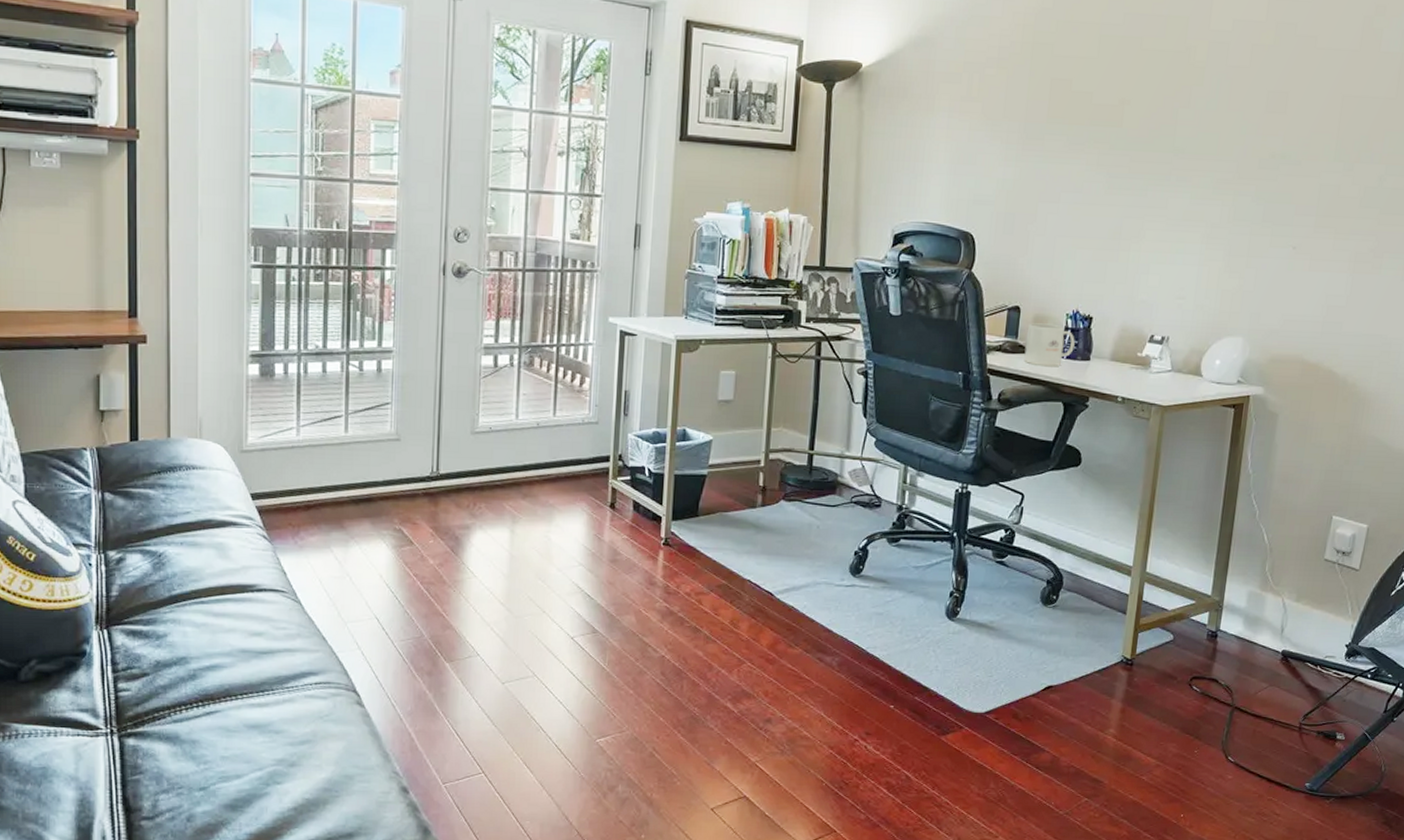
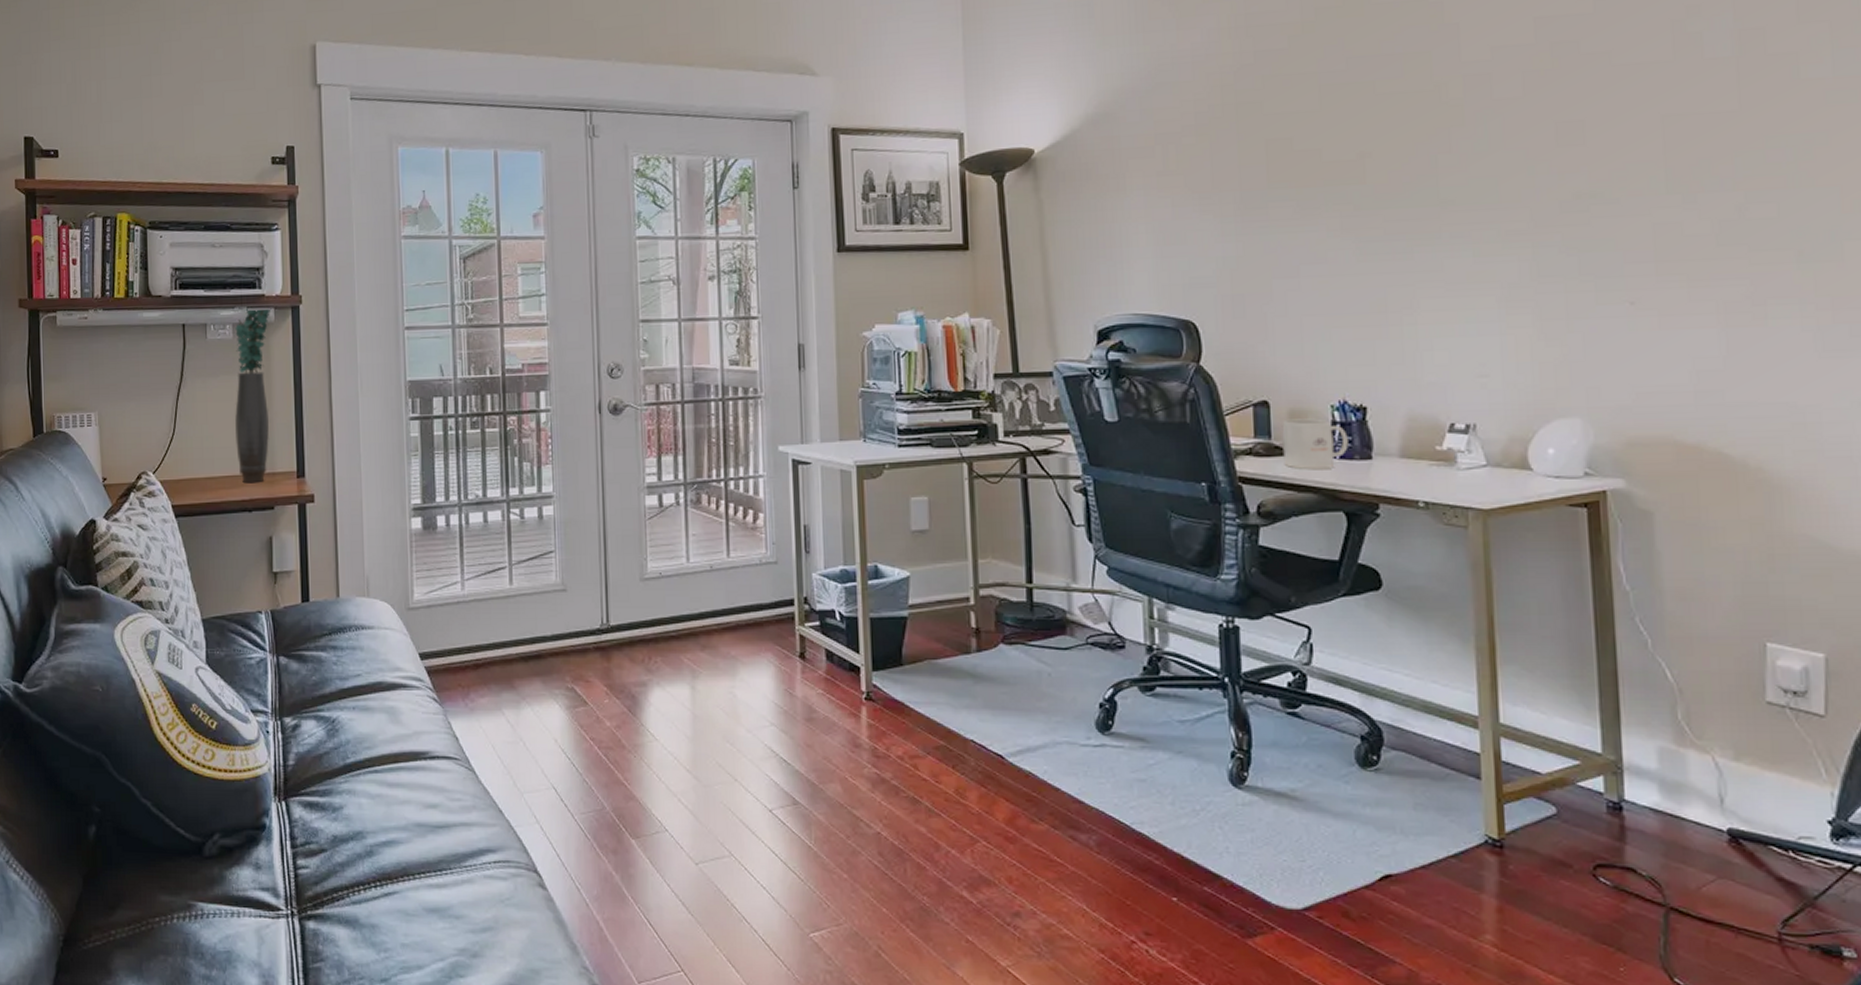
vase: none [61,137,105,321] -> present [235,308,272,484]

